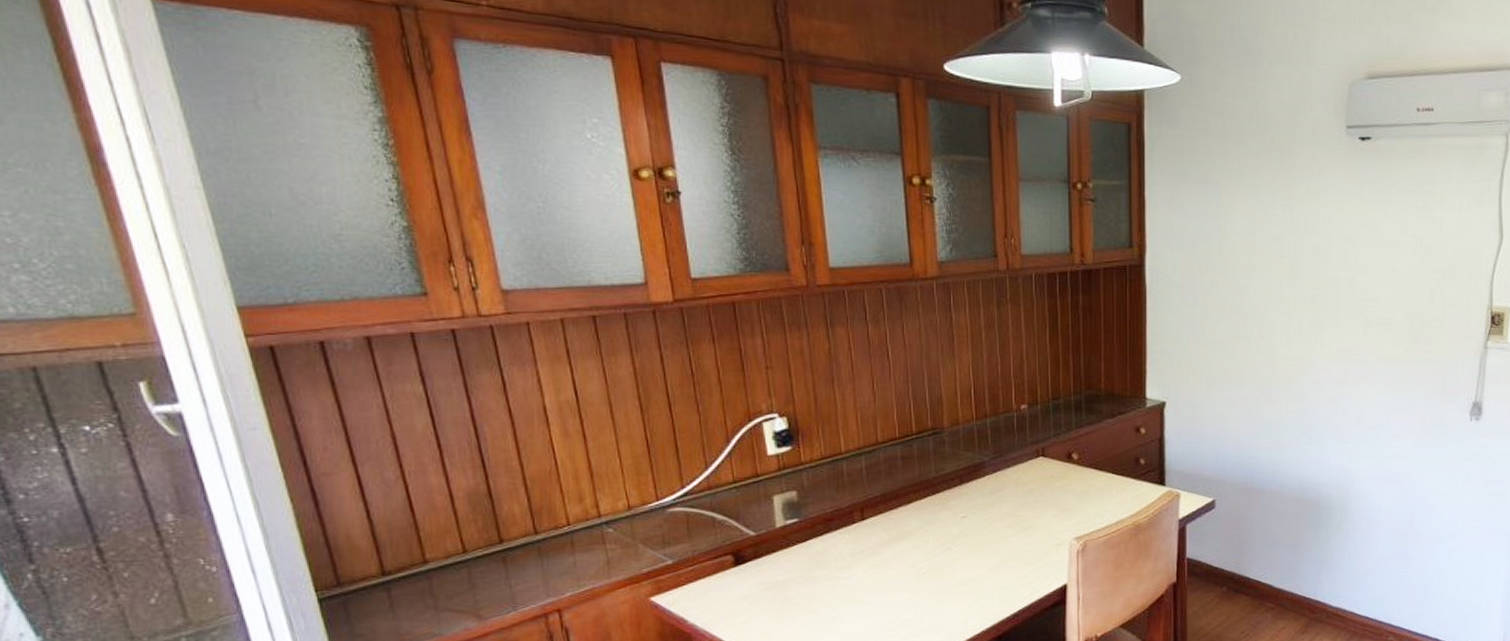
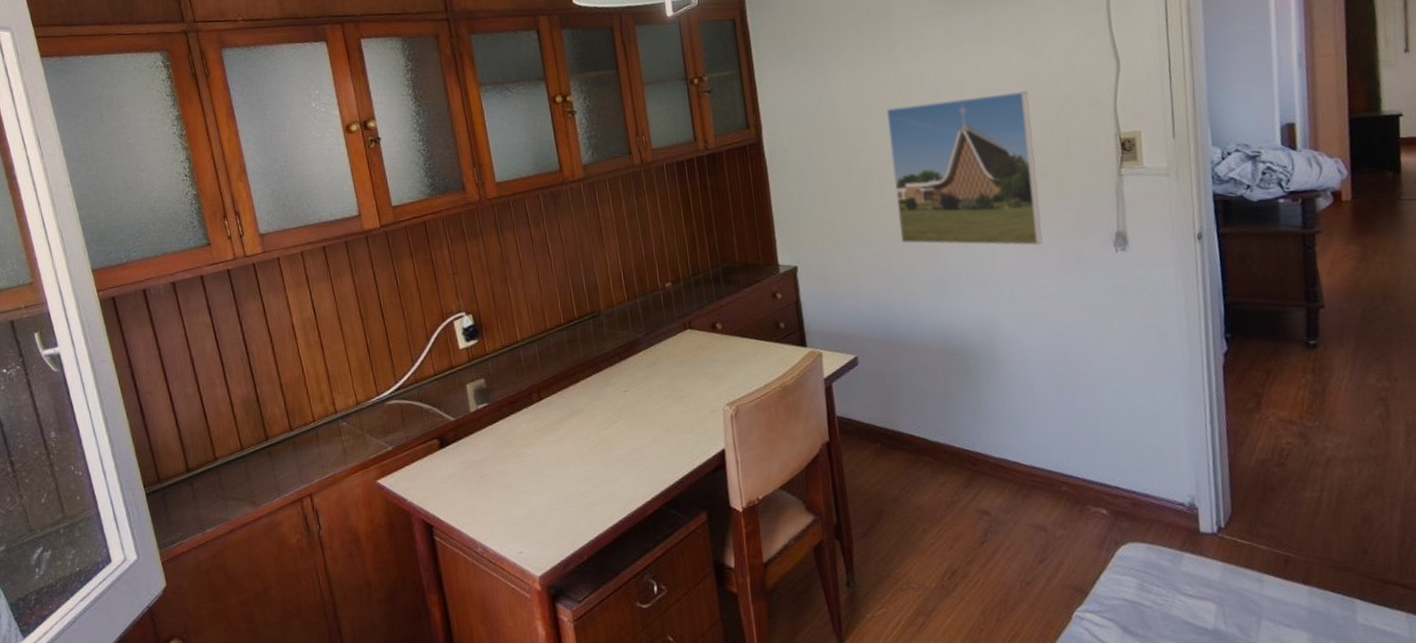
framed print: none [1273,248,1415,406] -> present [886,90,1043,246]

